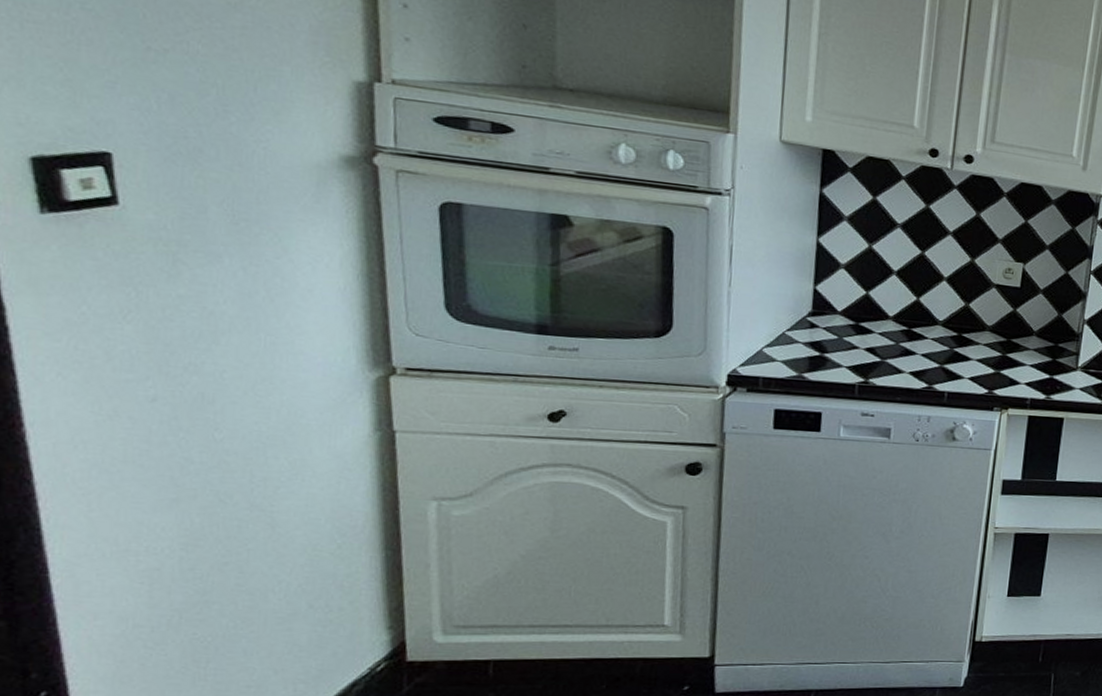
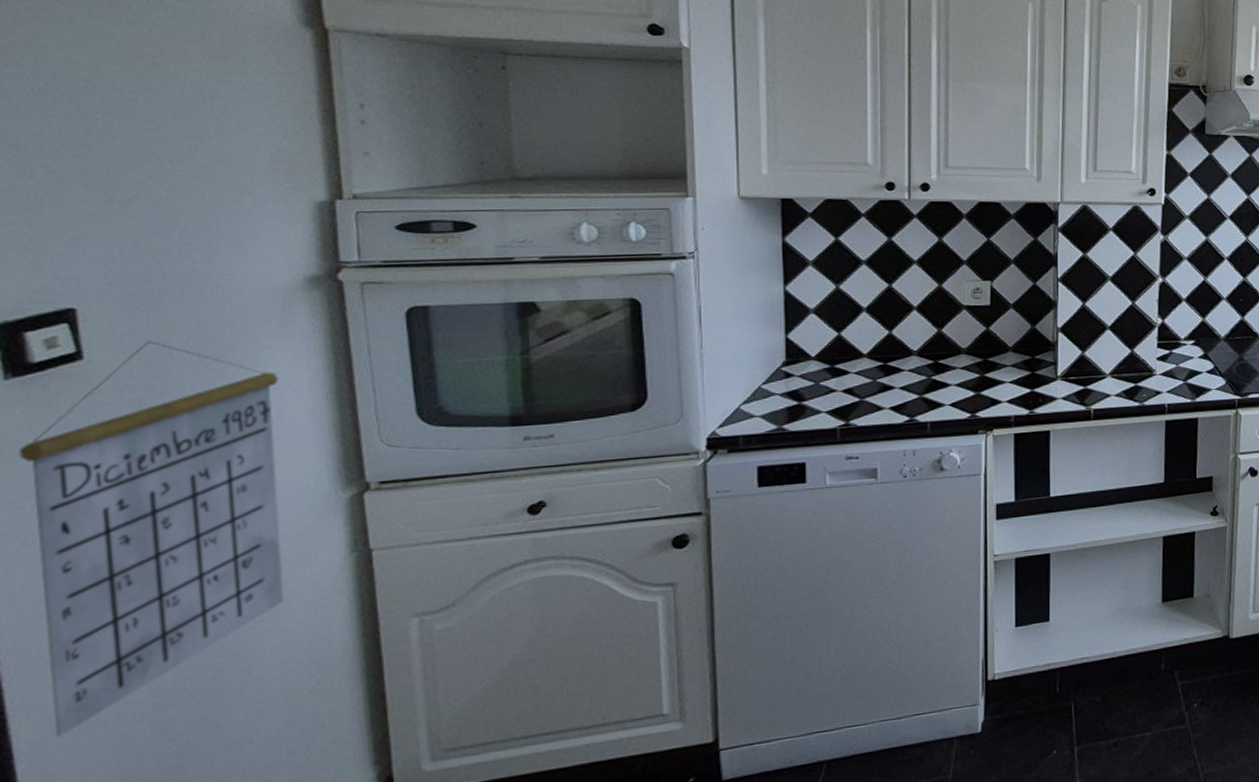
calendar: none [55,195,312,560] -> present [19,340,284,737]

